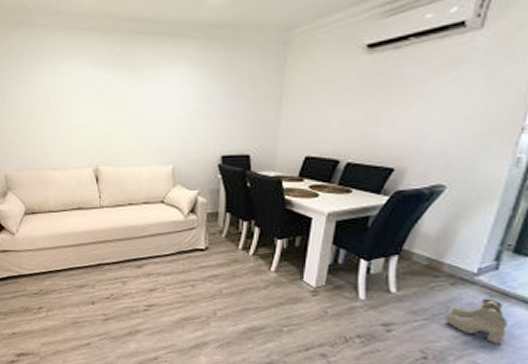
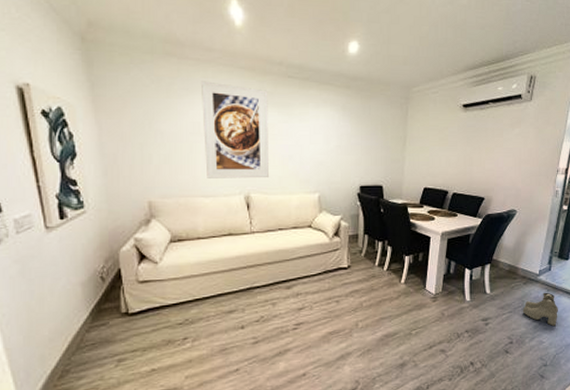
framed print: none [49,47,118,151] -> present [202,81,269,178]

